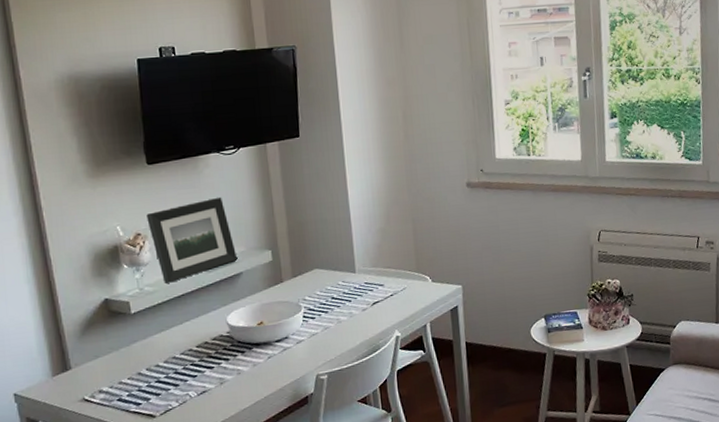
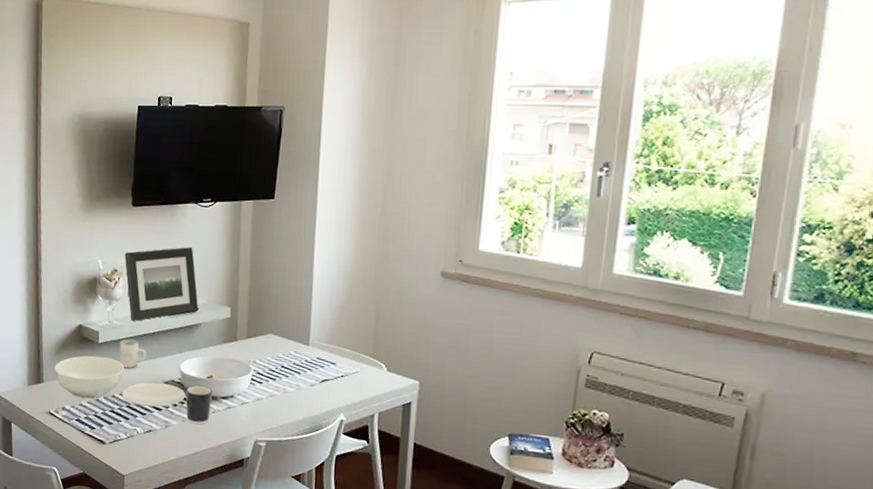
bowl: none [82,326,166,376] -> present [54,355,125,399]
mug: none [155,302,188,334] -> present [119,339,146,369]
plate: none [166,339,237,369] -> present [122,382,186,408]
mug: none [237,333,267,374] -> present [185,385,213,425]

